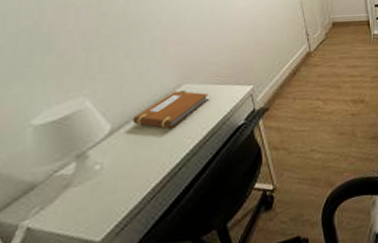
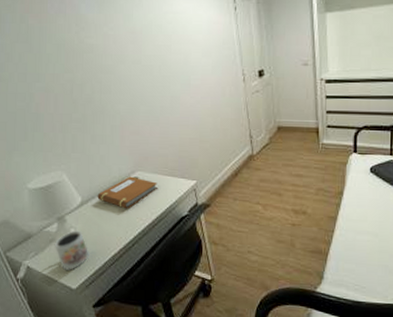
mug: none [69,165,121,220] -> present [54,230,89,270]

